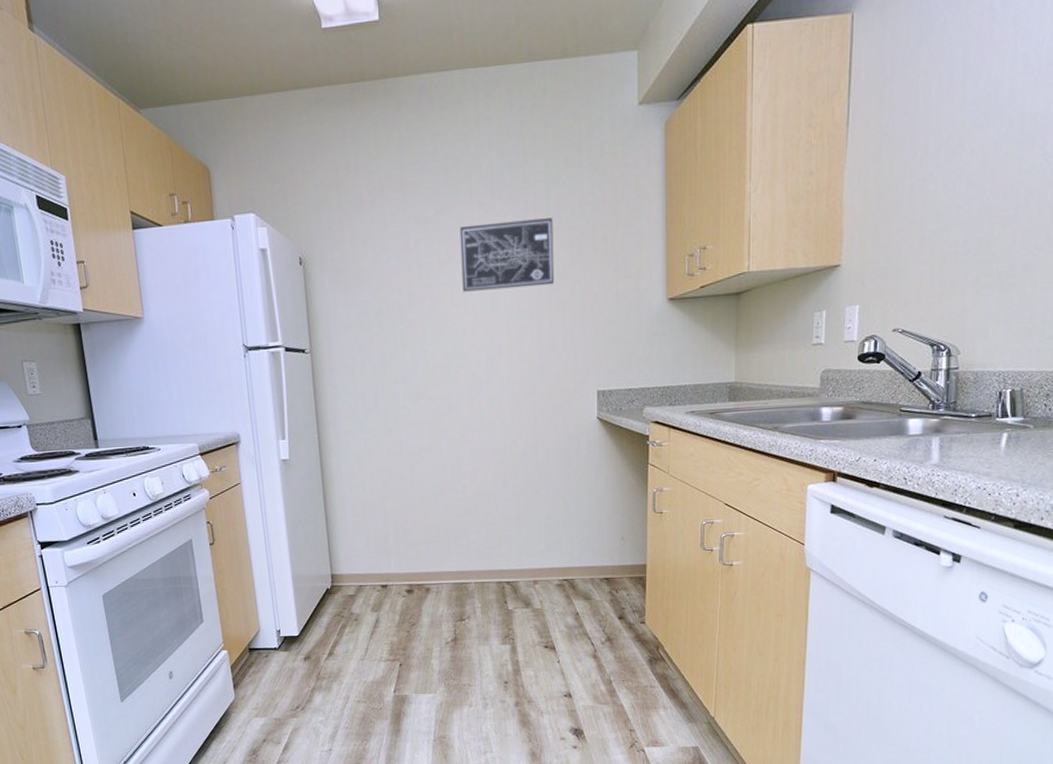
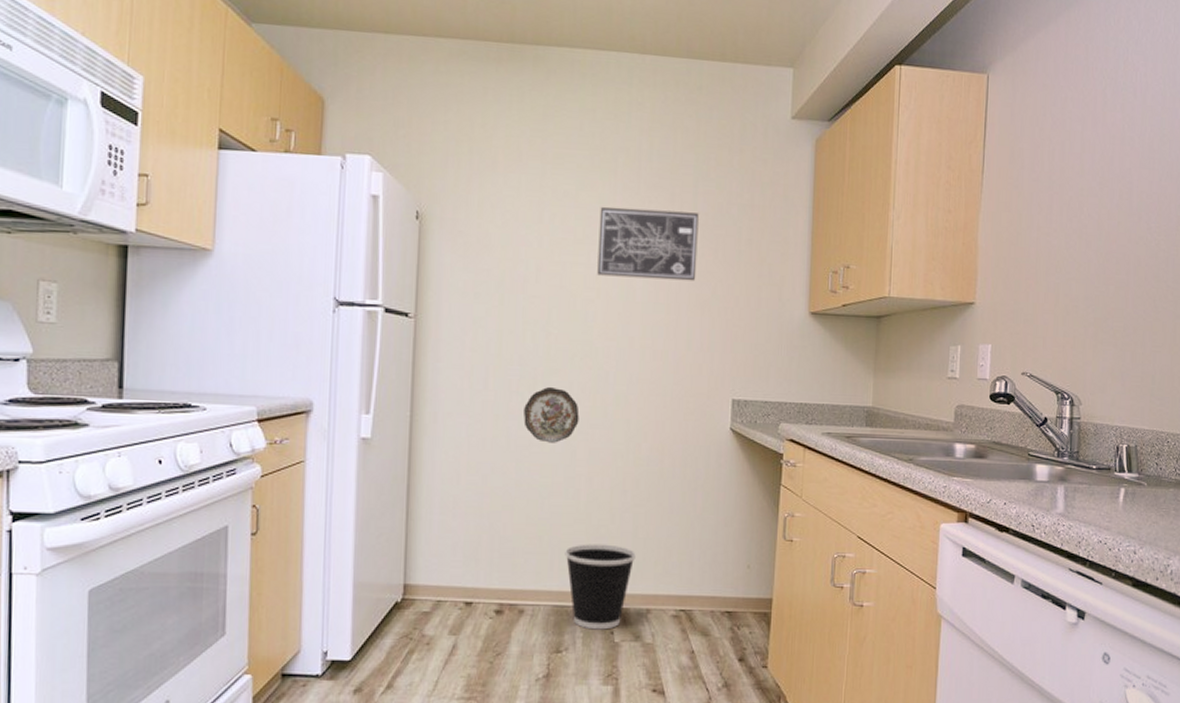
decorative plate: none [411,399,460,448] -> present [523,387,580,443]
wastebasket: none [459,529,520,601] -> present [565,544,636,630]

